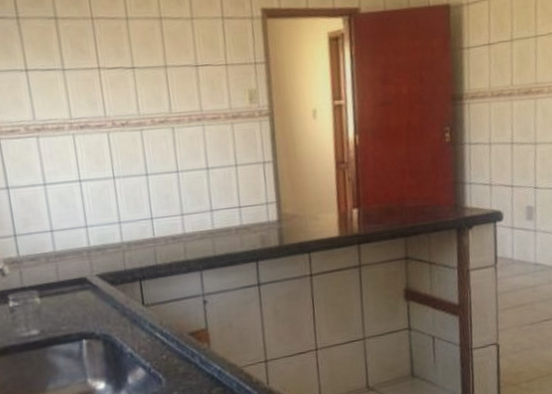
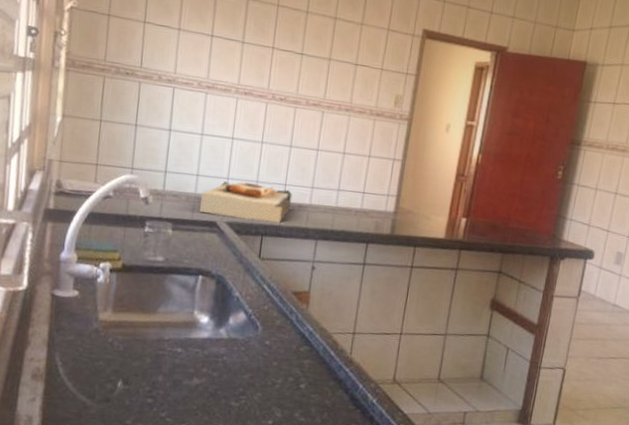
toast: none [62,222,164,272] -> present [200,181,292,223]

